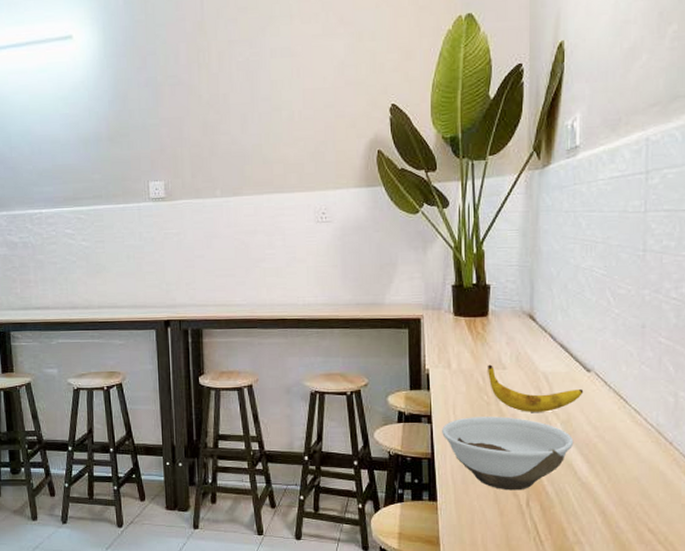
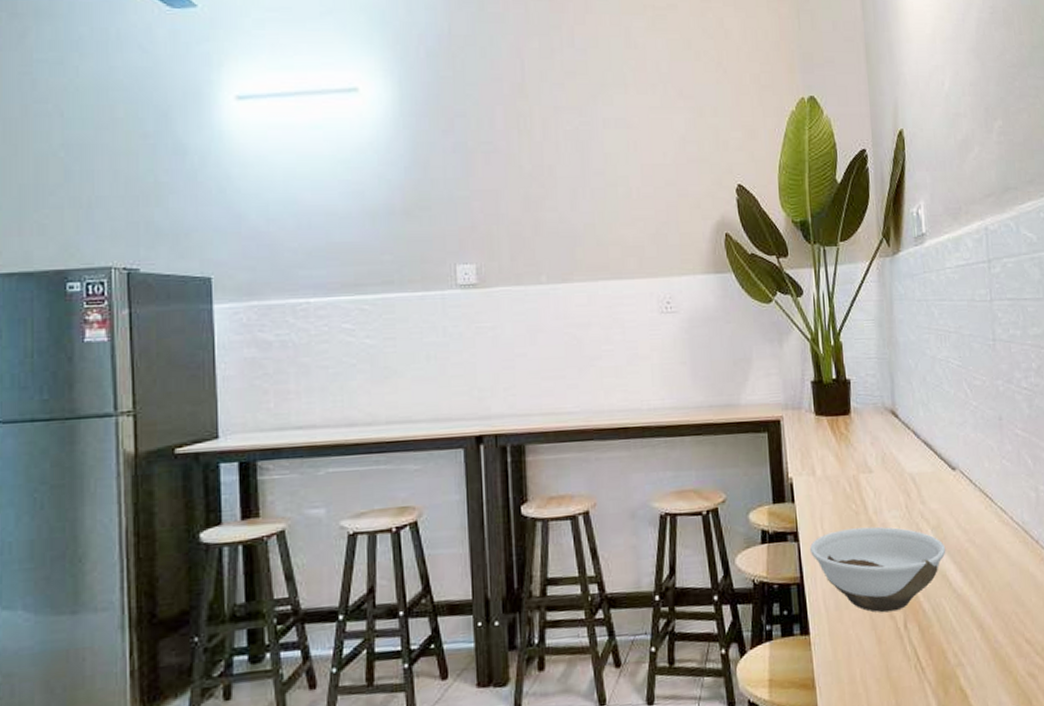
banana: present [488,364,584,412] -> none [854,468,951,520]

